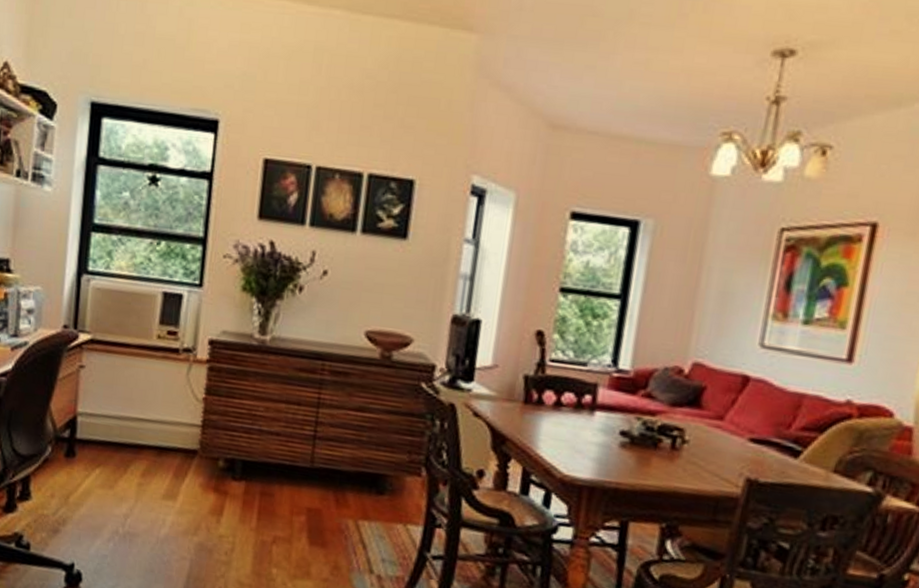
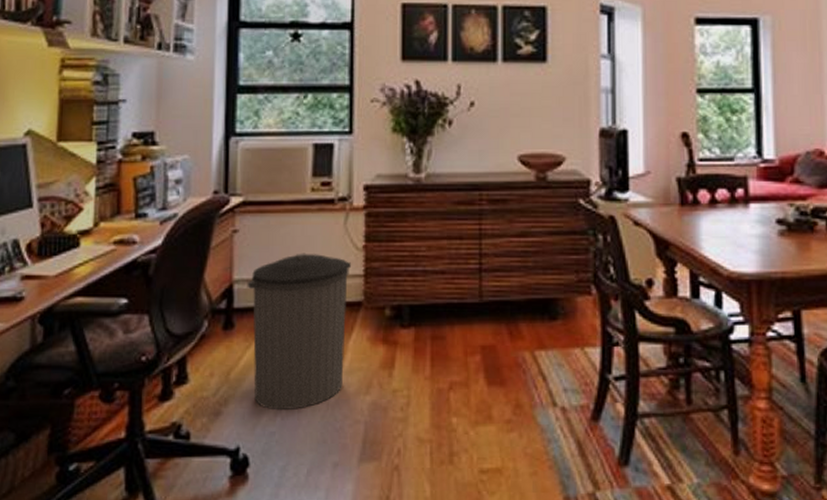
trash can: none [90,396,190,539] -> present [247,253,351,411]

